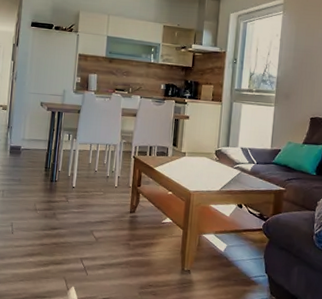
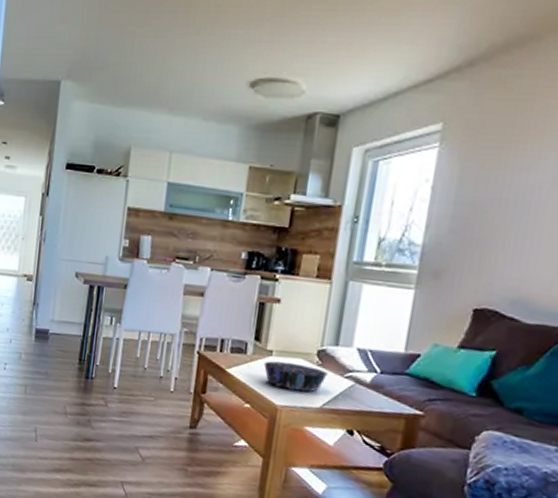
decorative bowl: none [180,160,223,180] -> present [263,361,328,392]

